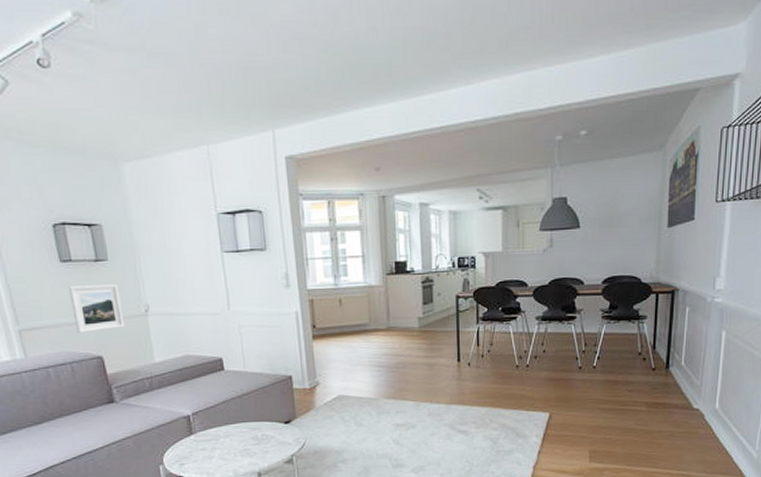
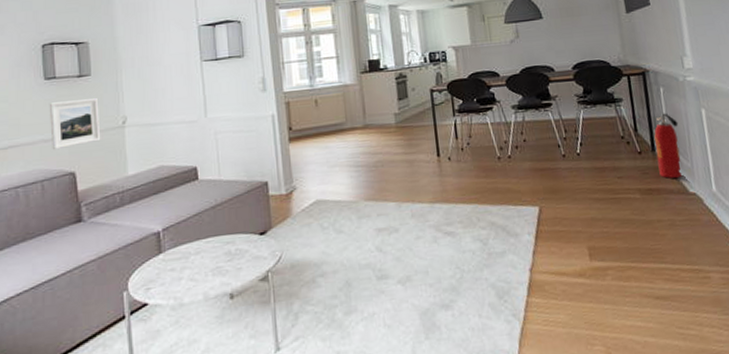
fire extinguisher: none [669,332,697,395] -> present [654,113,683,179]

